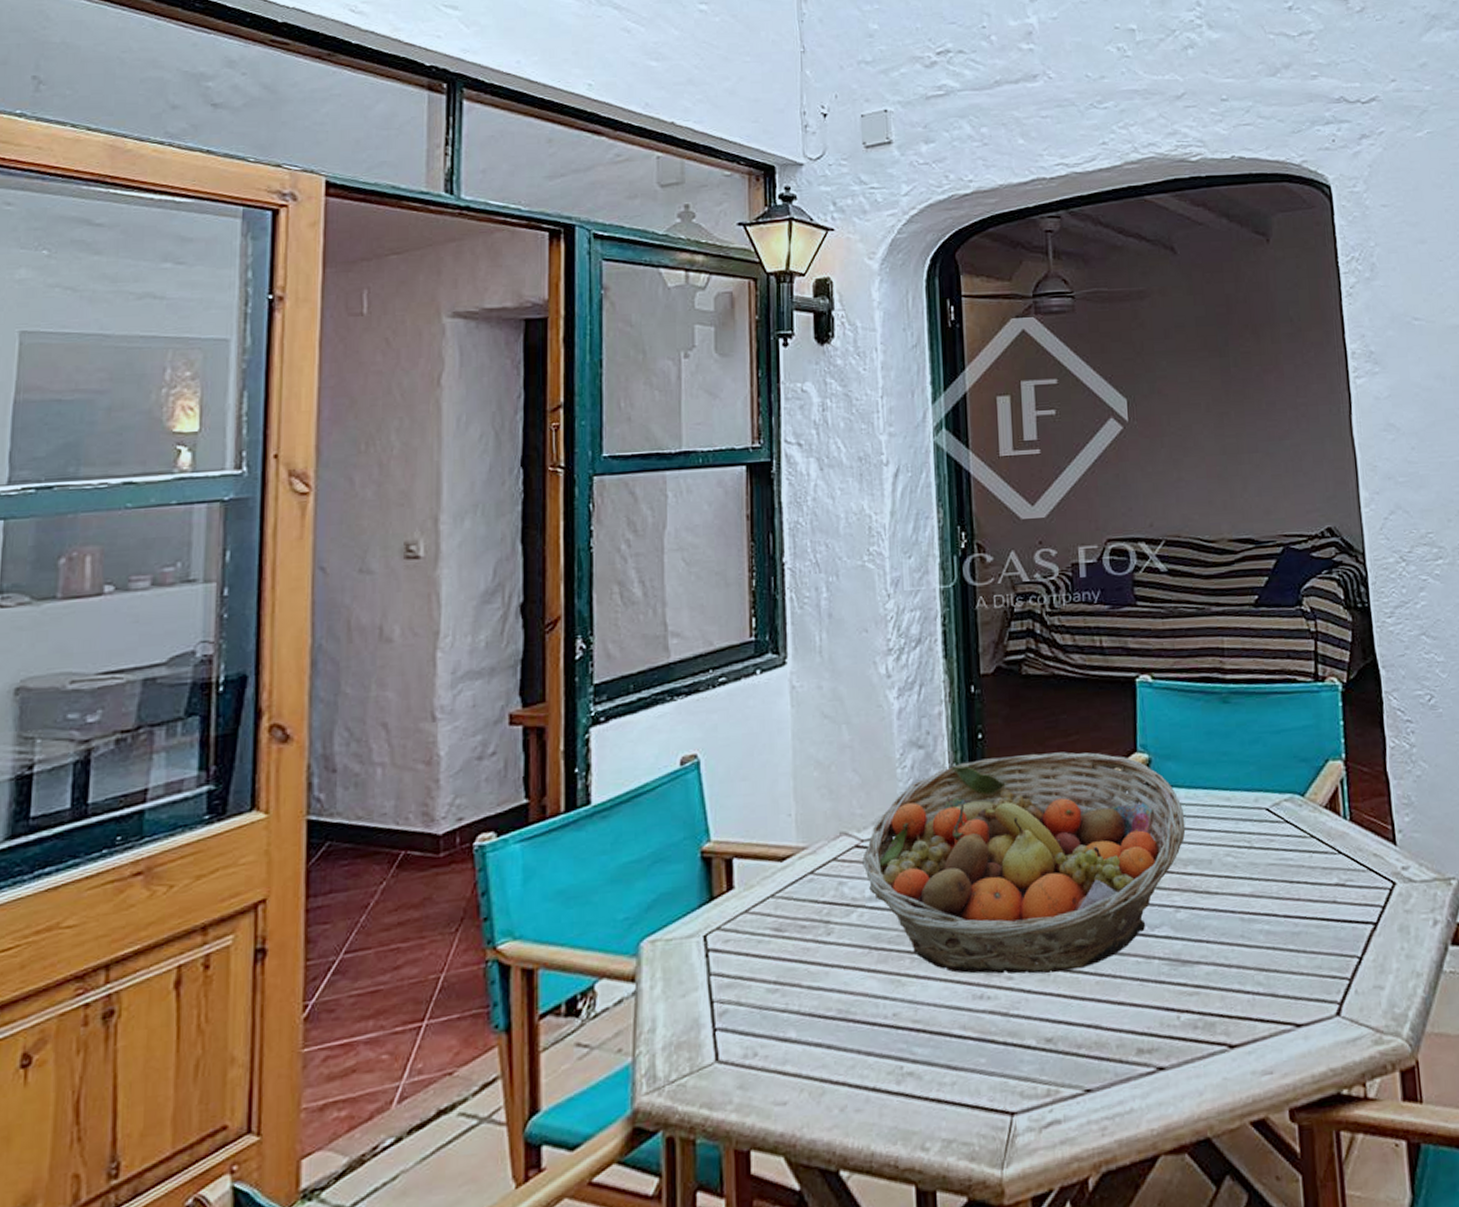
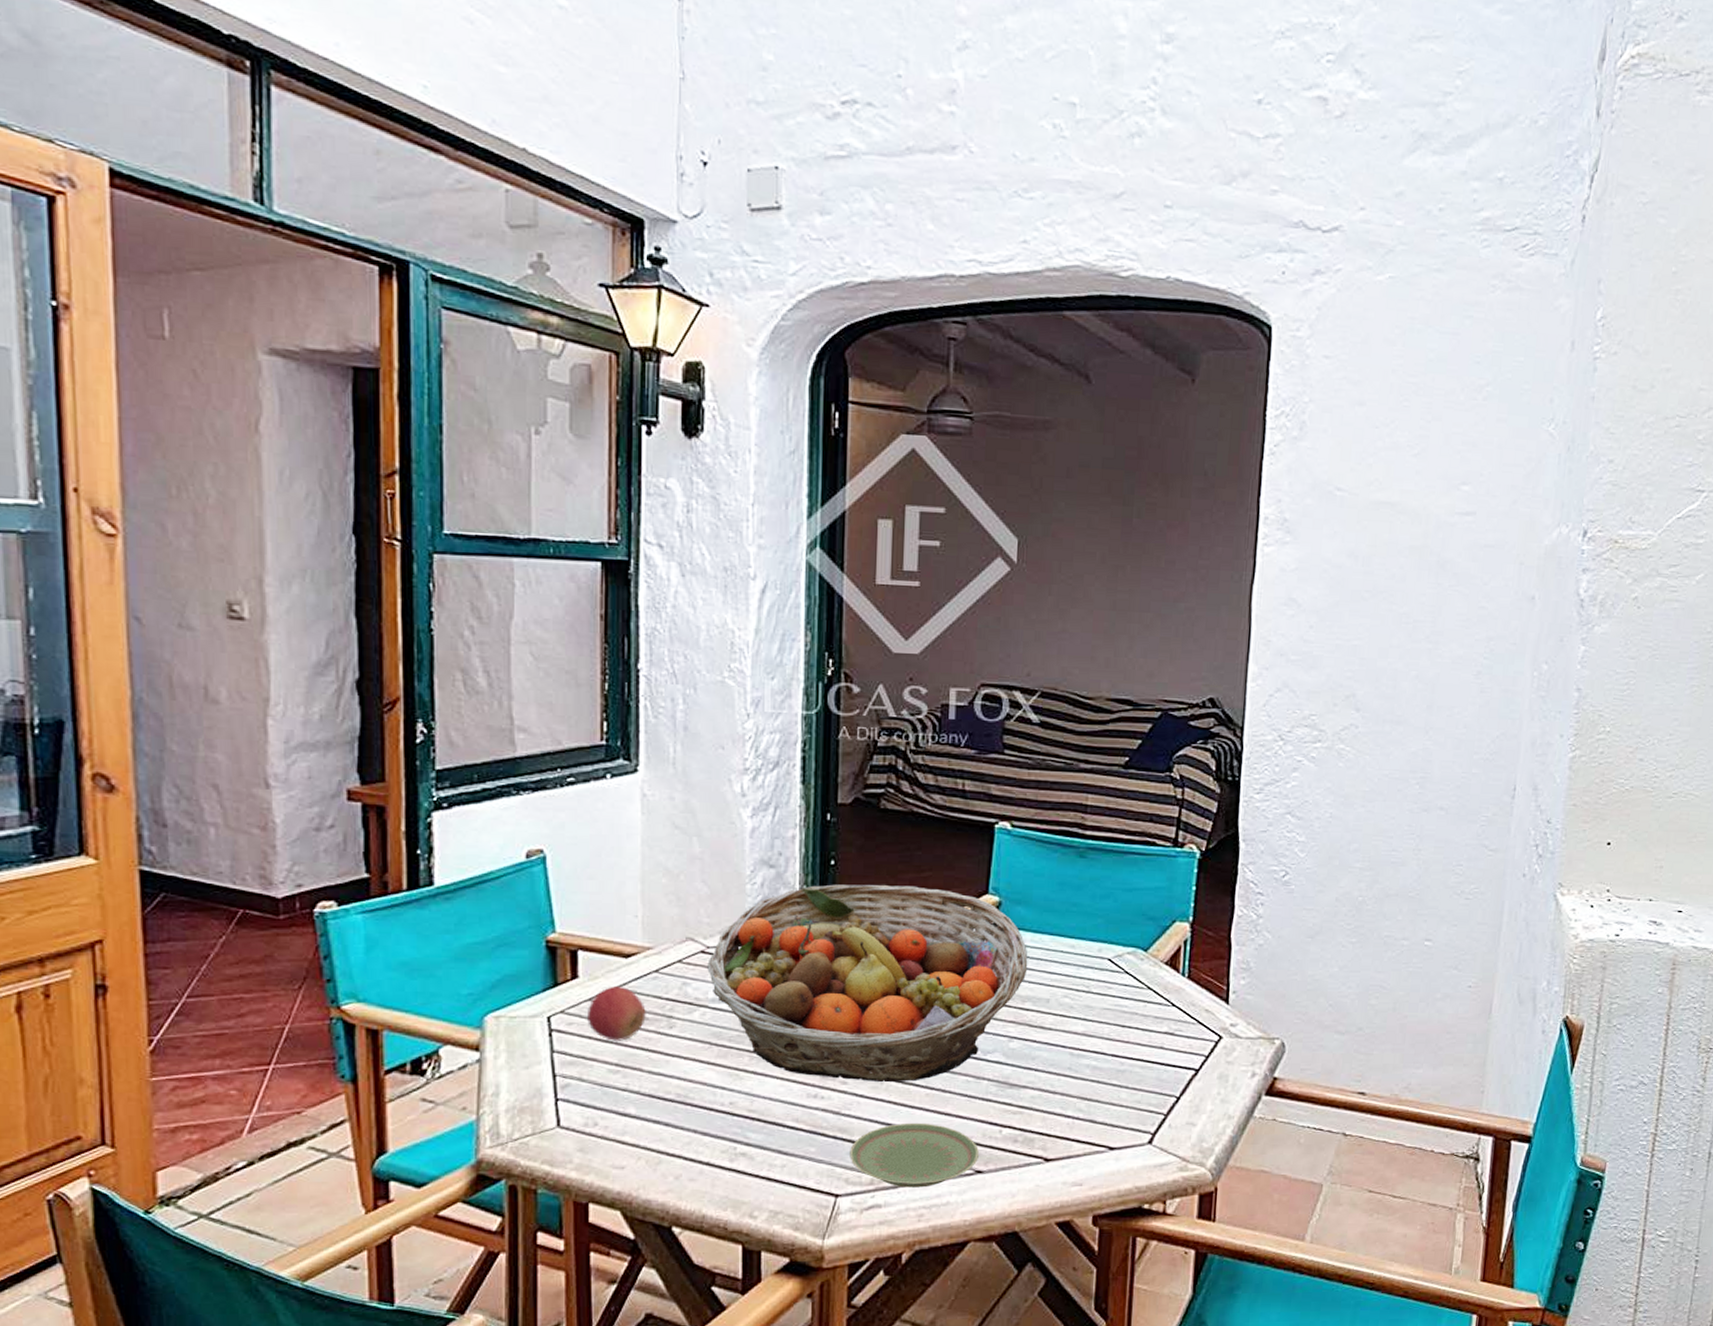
apple: none [743,893,803,956] -> present [586,985,646,1041]
plate: none [1022,1016,1159,1097] -> present [850,1122,979,1188]

